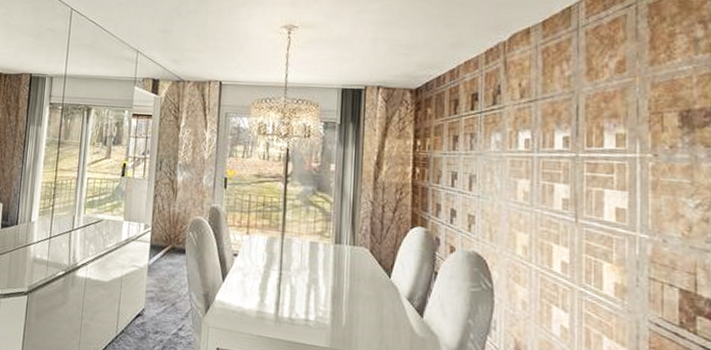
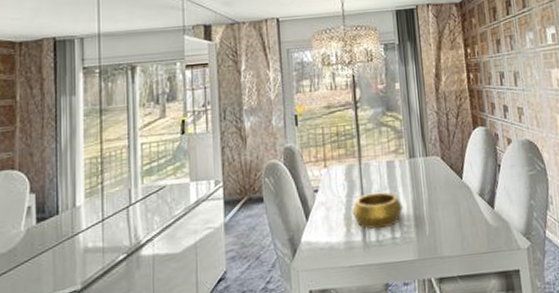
decorative bowl: none [268,269,321,308] -> present [352,192,403,229]

